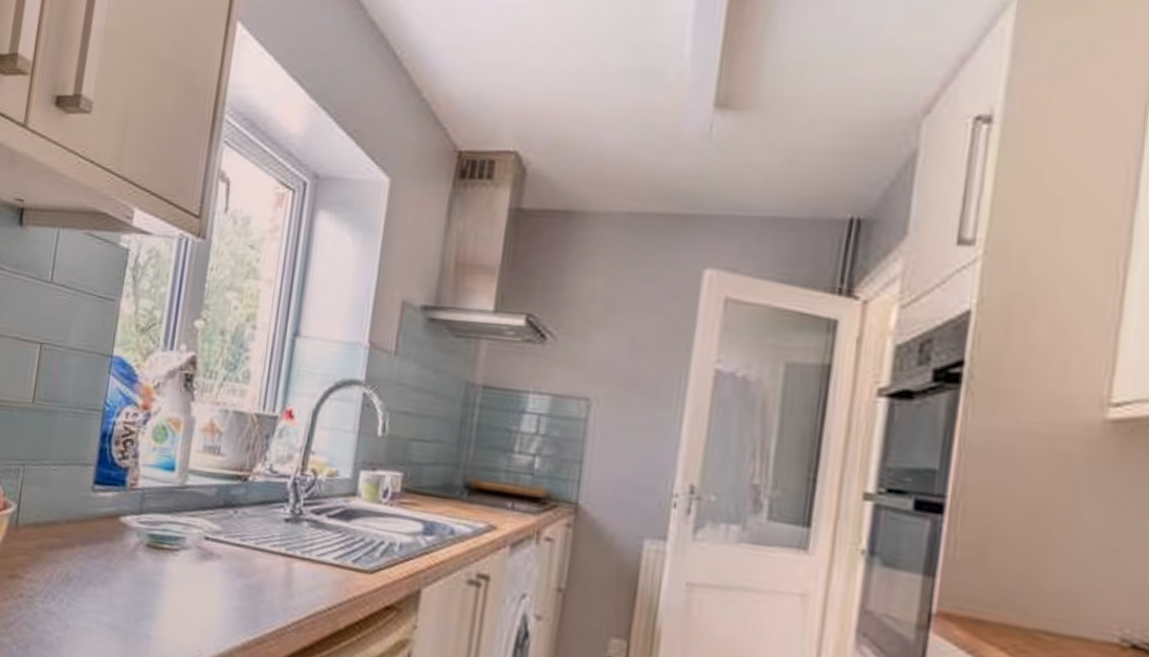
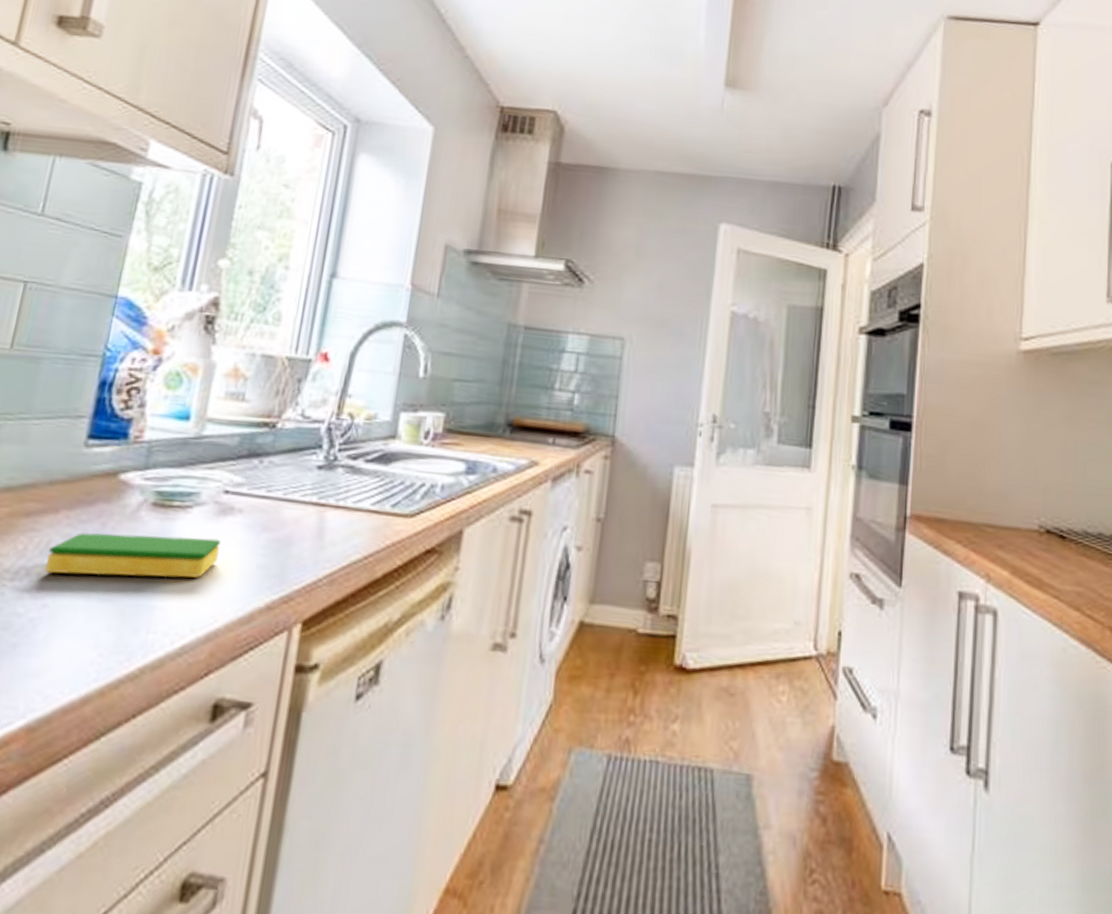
dish sponge: none [66,566,203,615] -> present [45,532,220,578]

